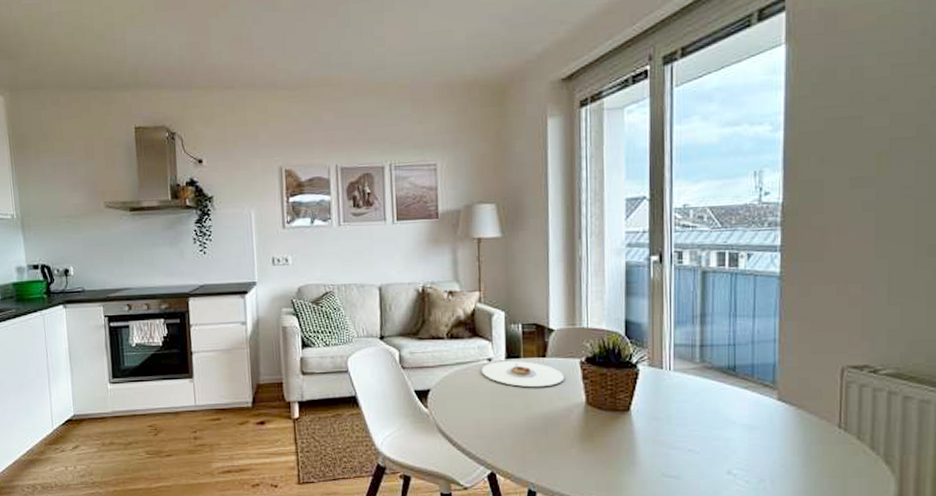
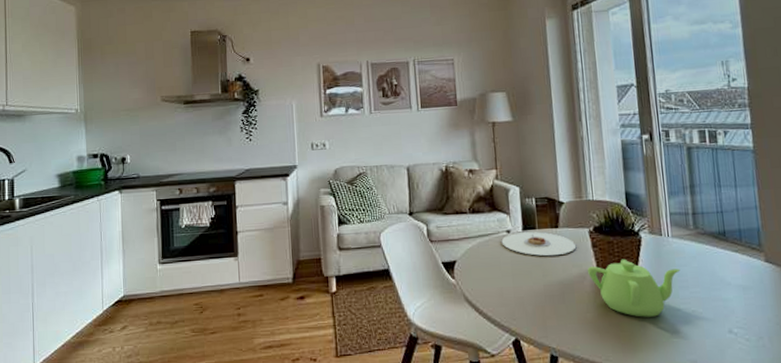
teapot: none [576,392,680,455] -> present [588,259,681,317]

